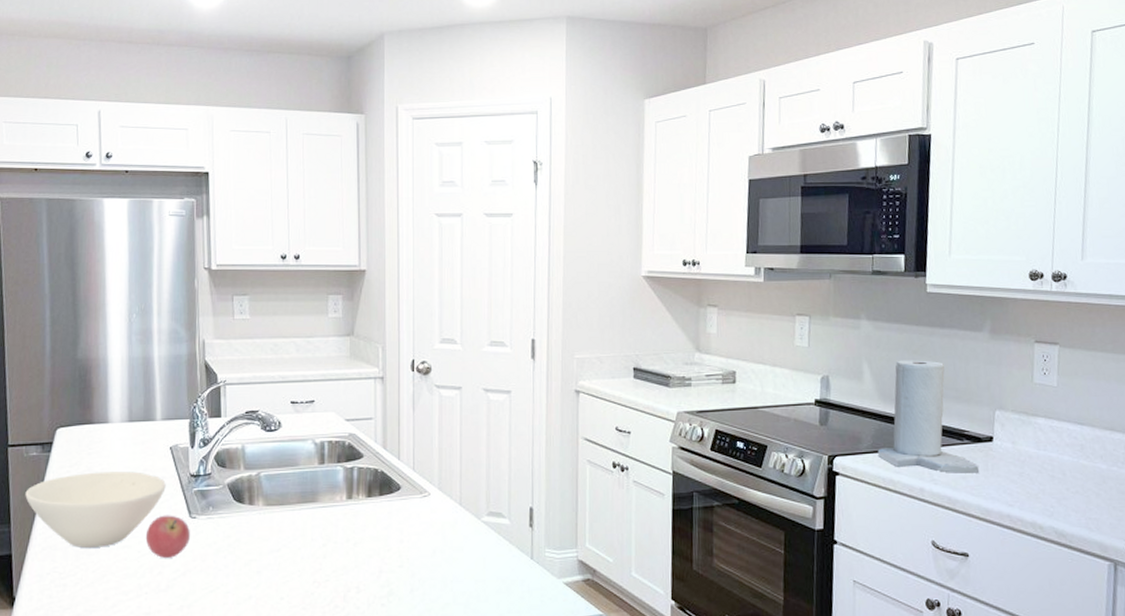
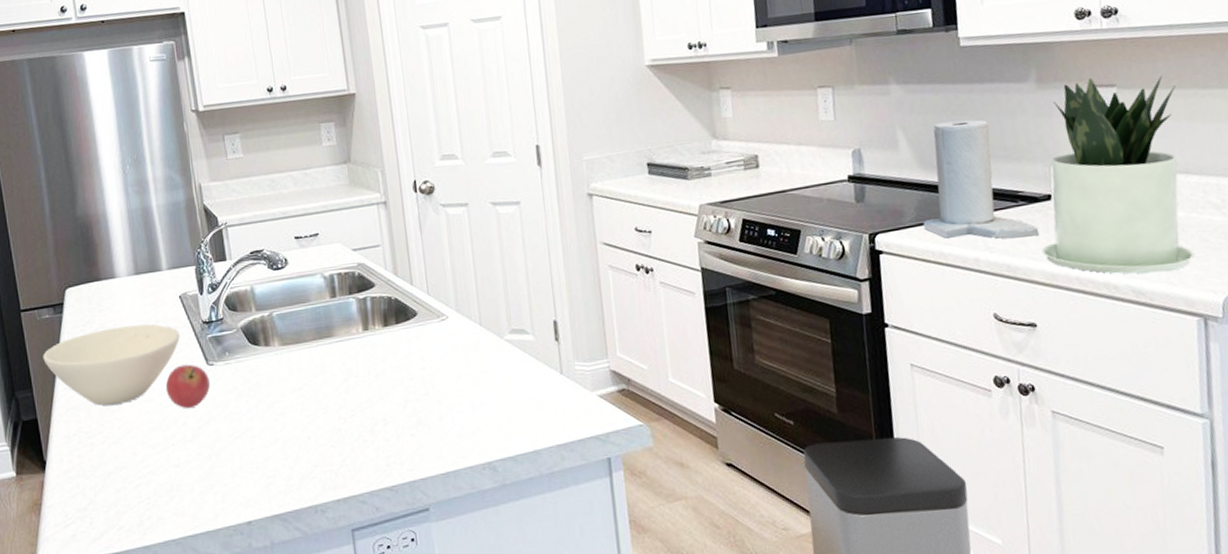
planter: none [980,335,1112,518] -> present [1041,75,1195,274]

